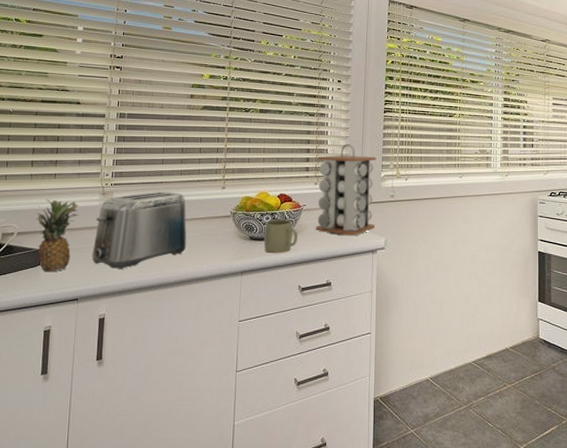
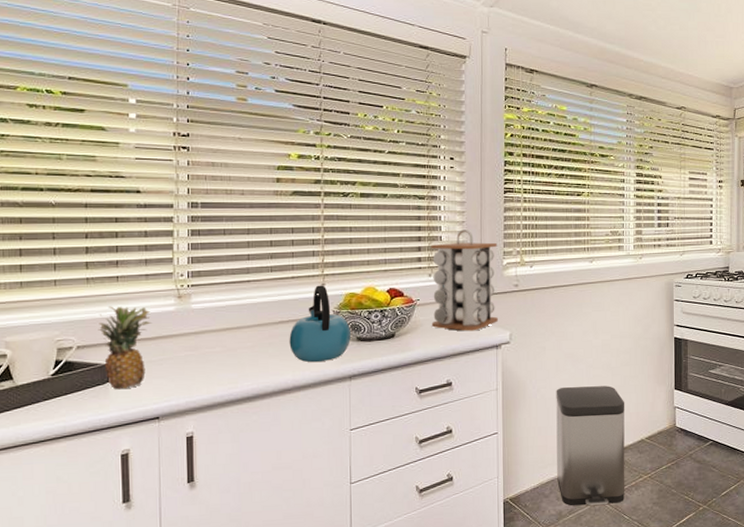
toaster: present [91,192,187,269] -> none [171,291,284,381]
kettle: none [191,188,244,258] -> present [289,285,351,363]
mug: present [263,219,298,254] -> none [373,316,412,355]
pedal bin: none [425,294,491,411] -> present [556,386,625,506]

